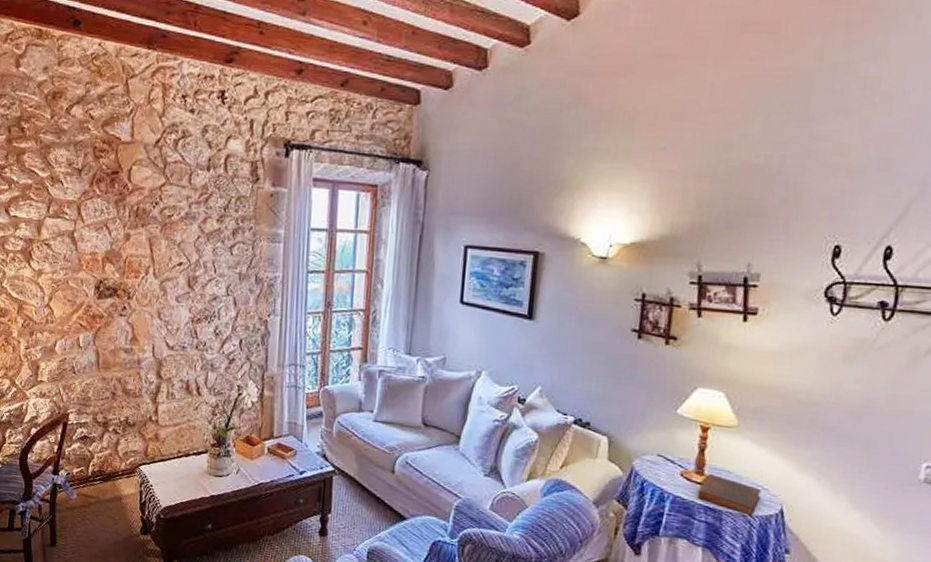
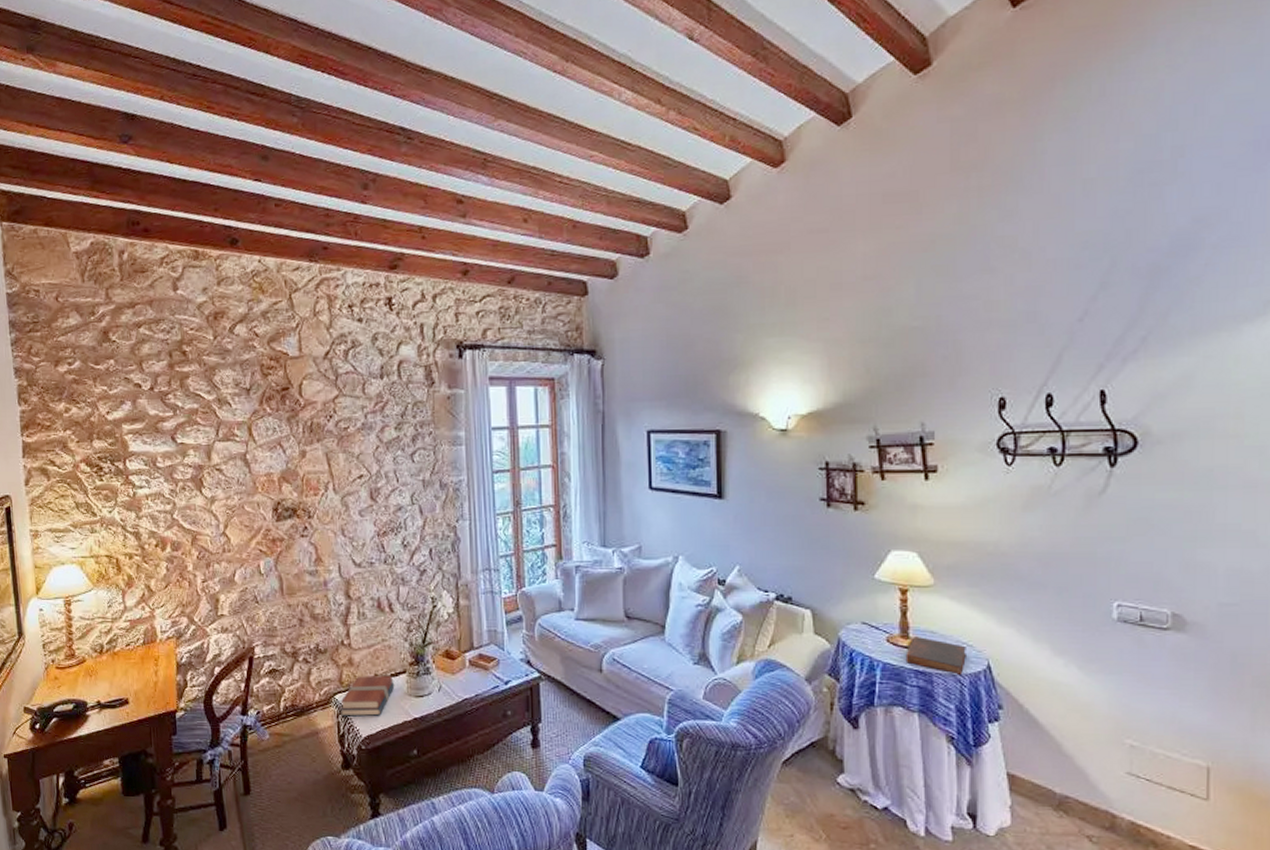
books: none [144,450,196,490] -> present [340,676,395,717]

